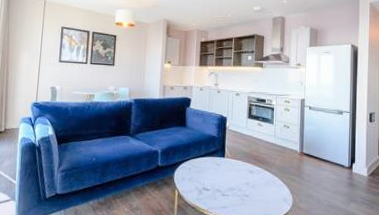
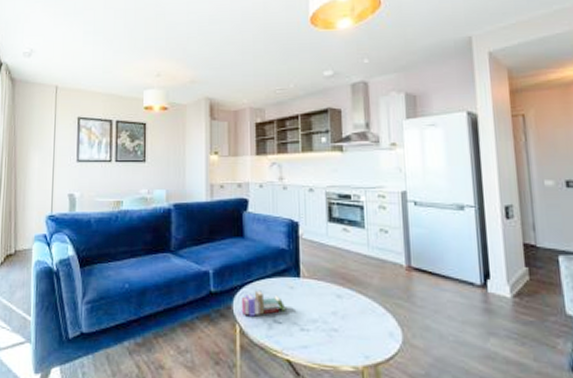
book: none [180,166,213,185] -> present [241,290,286,317]

